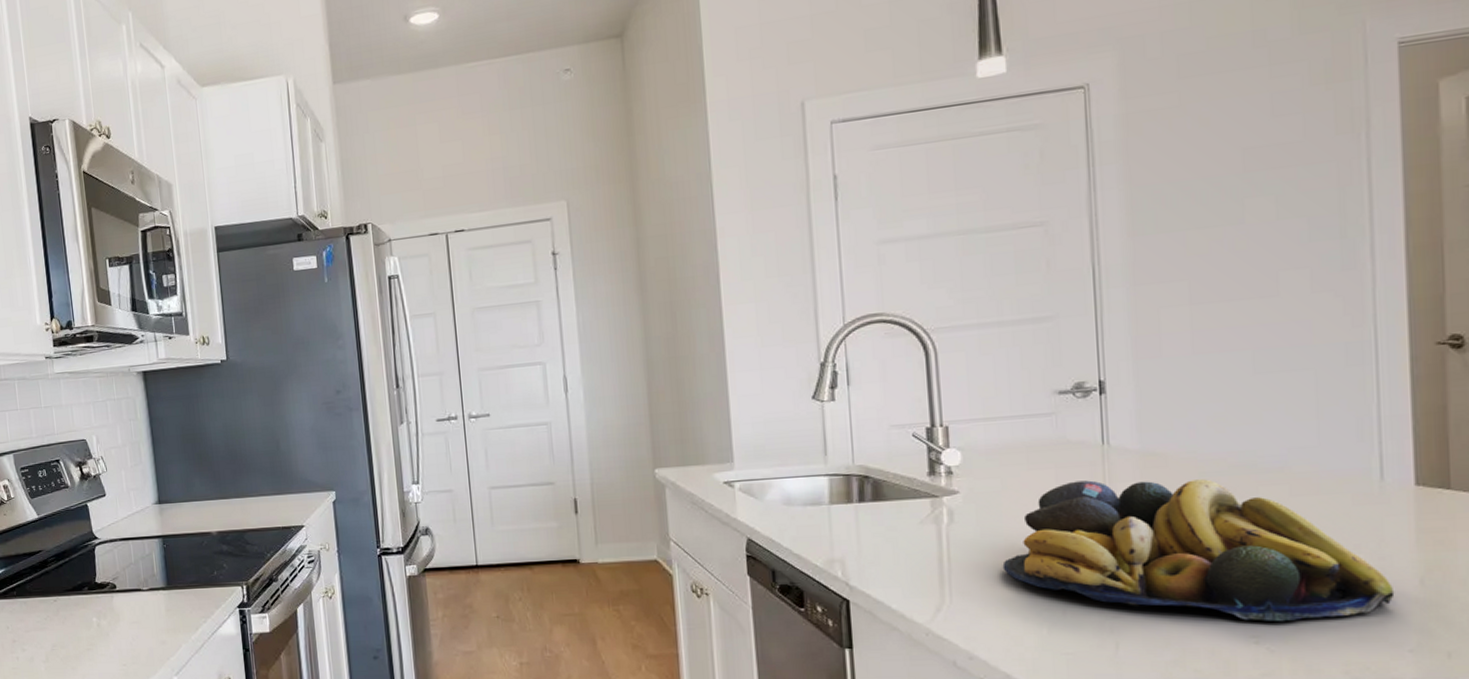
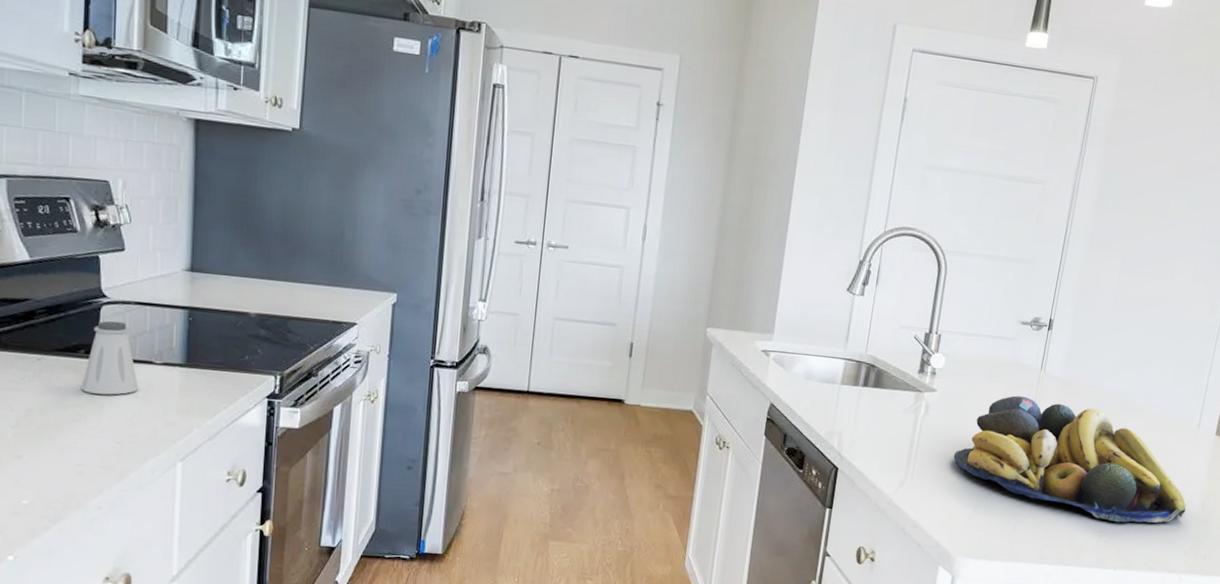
saltshaker: none [89,557,133,624] -> present [81,321,138,395]

